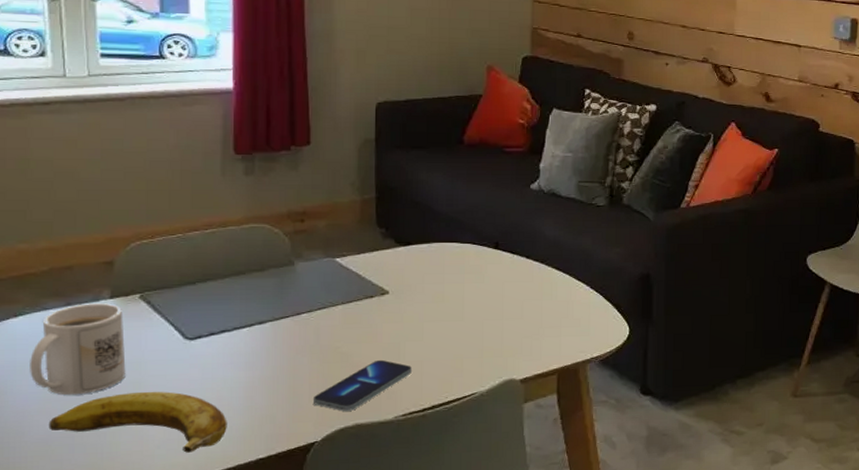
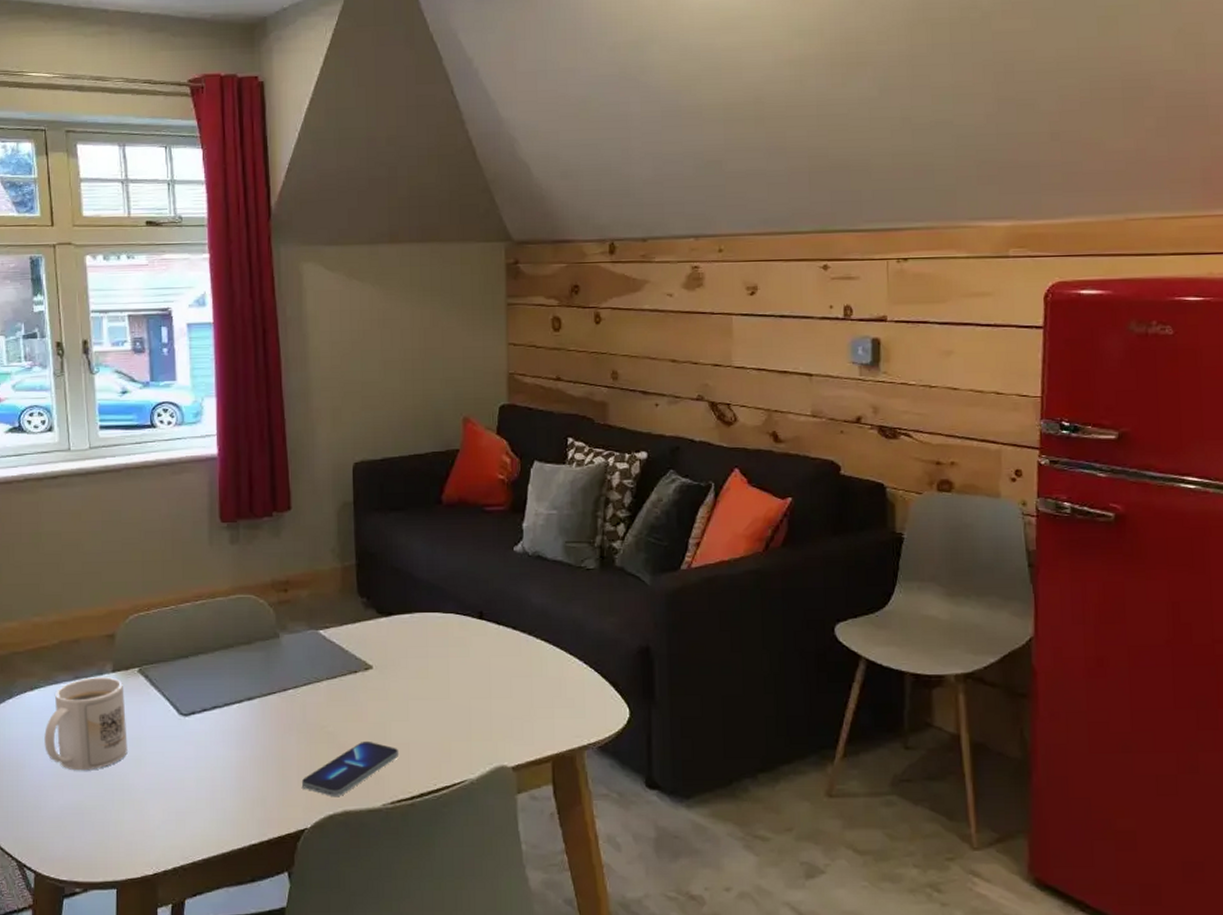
banana: present [48,391,227,453] -> none [61,768,221,835]

